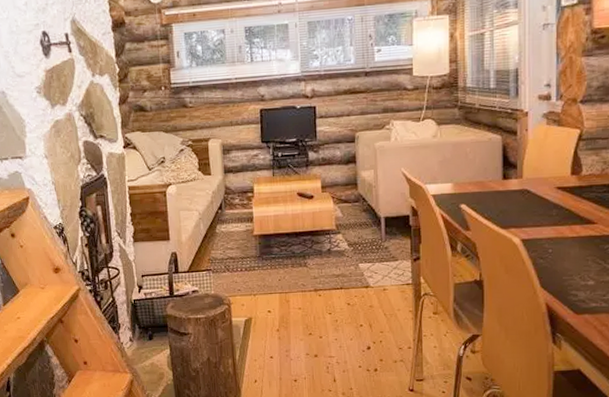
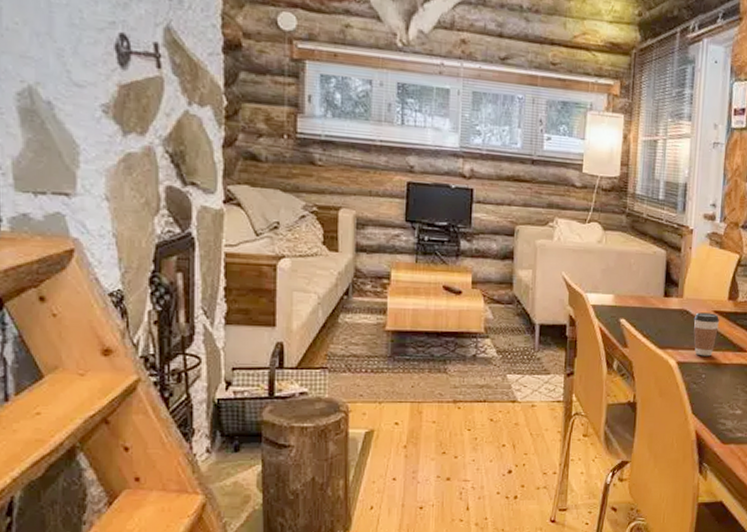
coffee cup: none [535,189,564,232] -> present [693,312,720,357]

